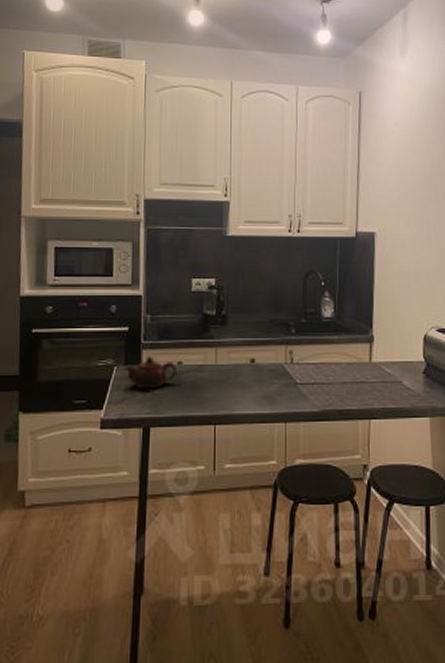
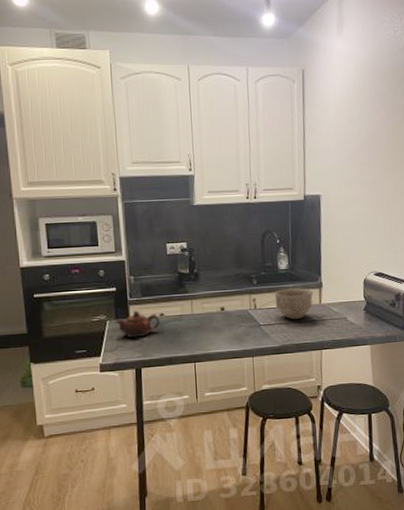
bowl: none [316,341,363,379] -> present [274,288,314,319]

